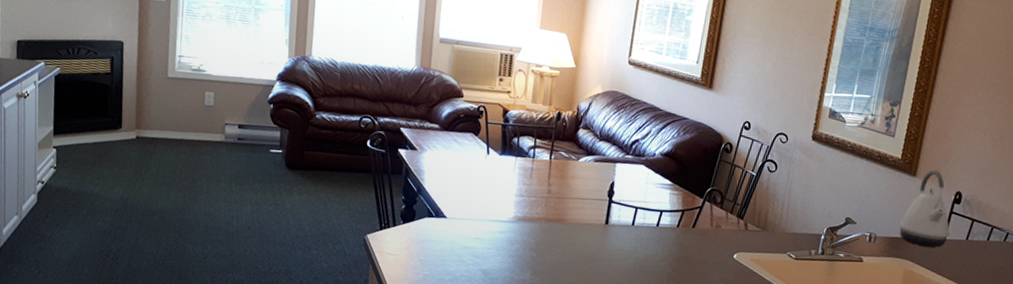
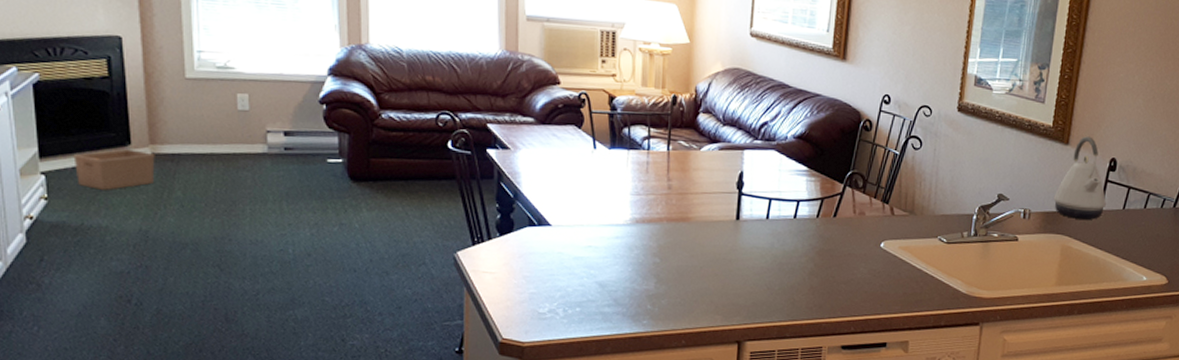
hamper: none [78,131,139,164] -> present [73,149,155,190]

